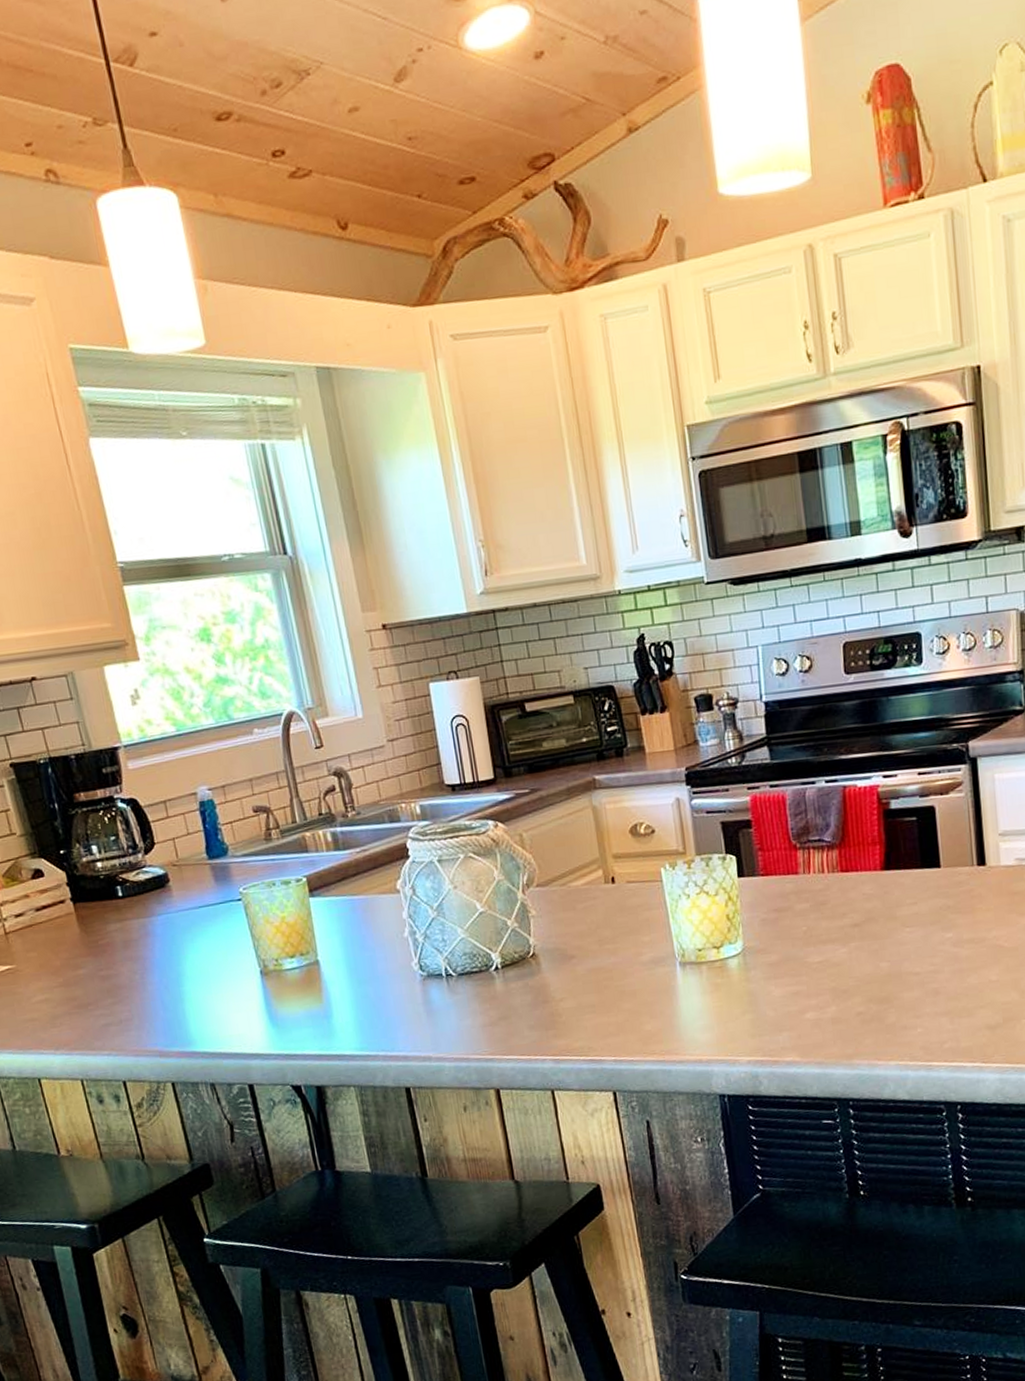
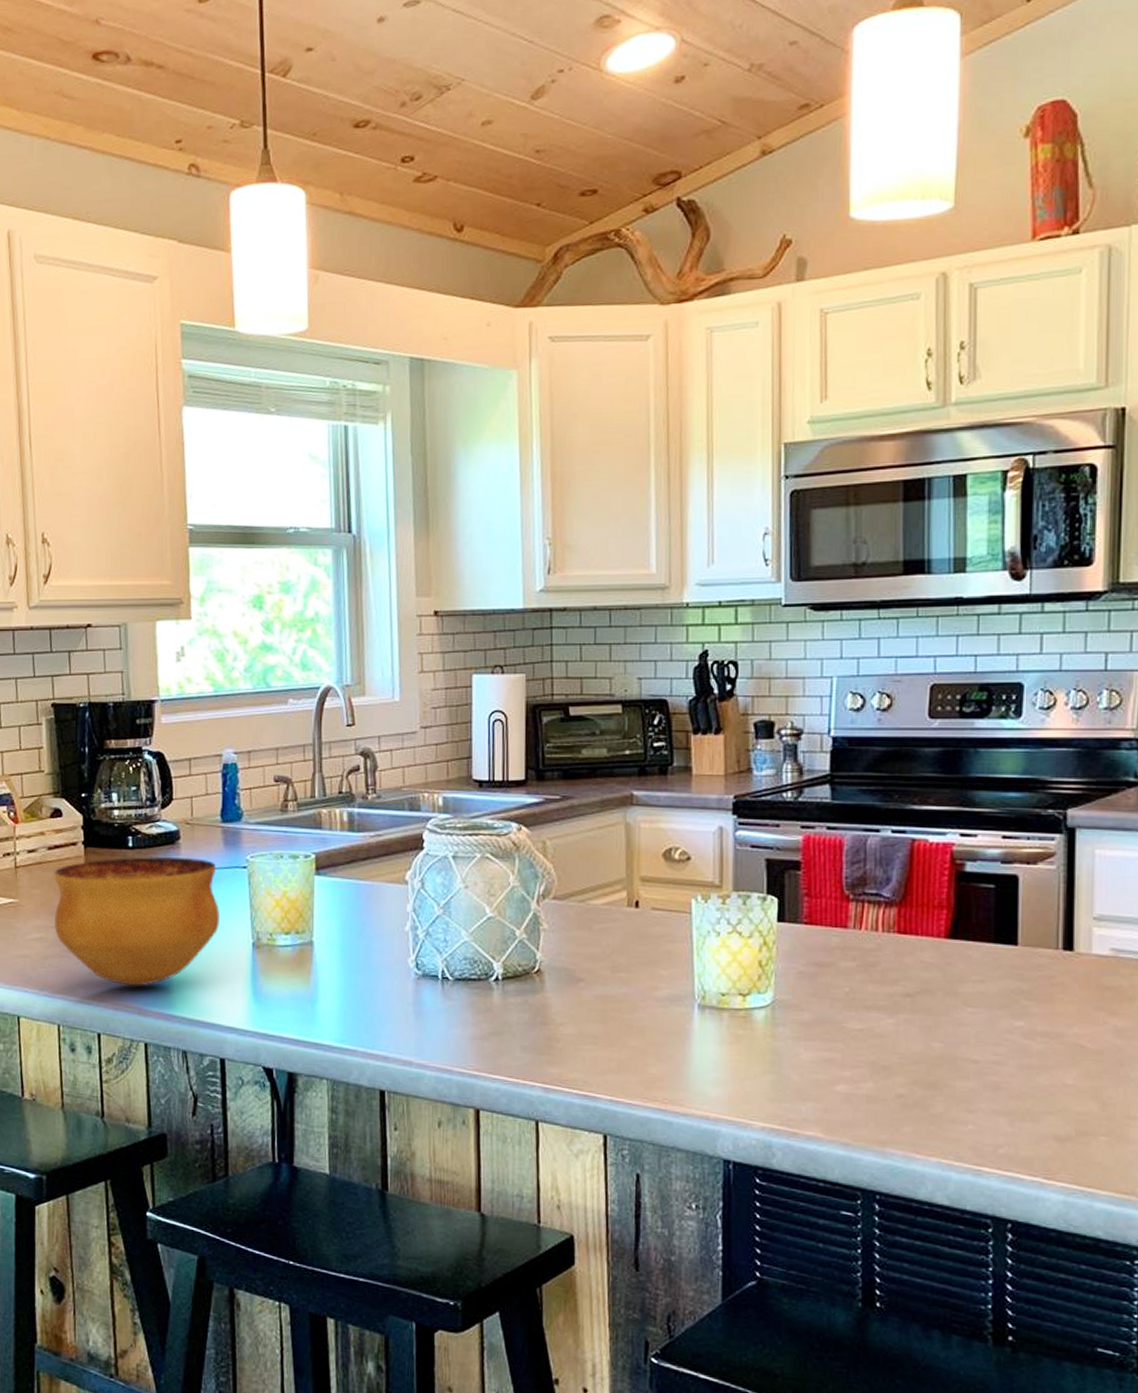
bowl: none [47,898,225,1032] -> present [54,857,220,987]

